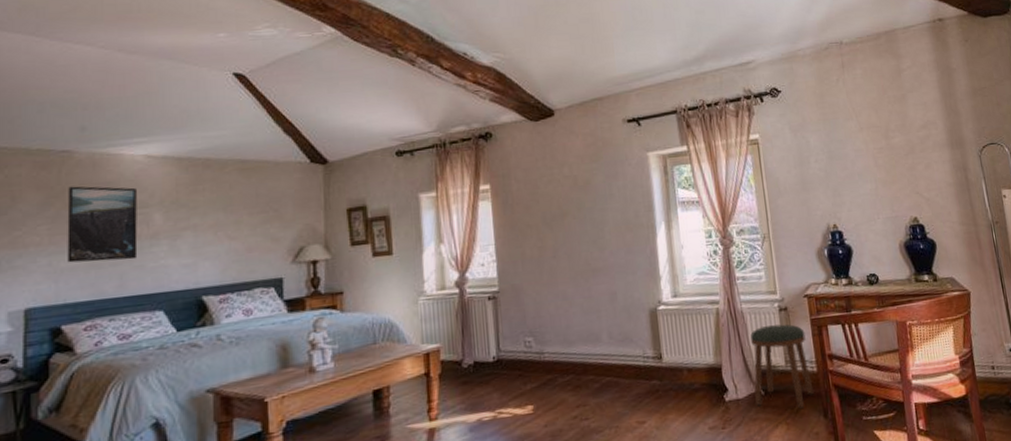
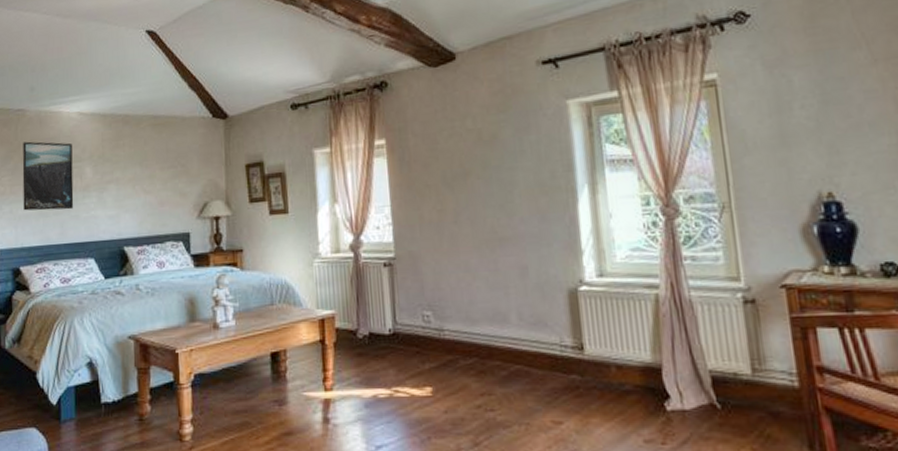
stool: present [750,324,814,409] -> none [702,321,794,432]

